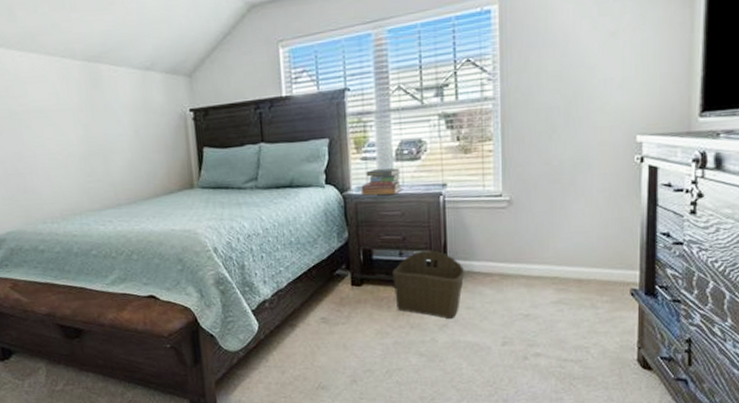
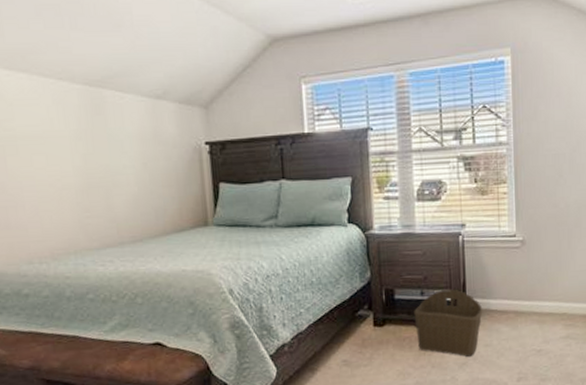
books: present [361,168,402,196] -> none [384,208,424,235]

